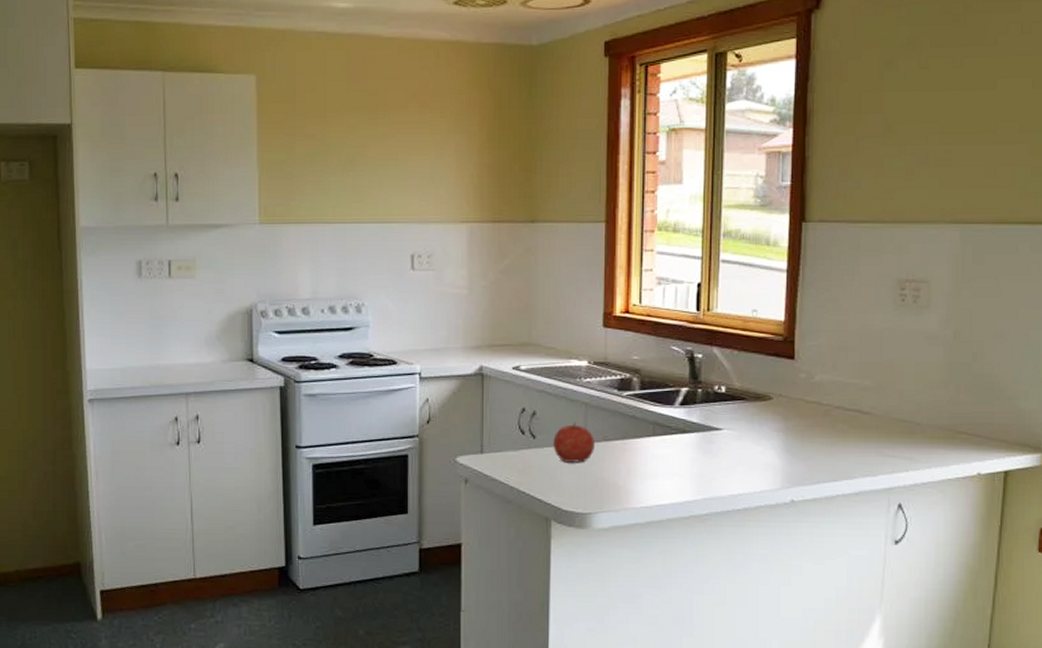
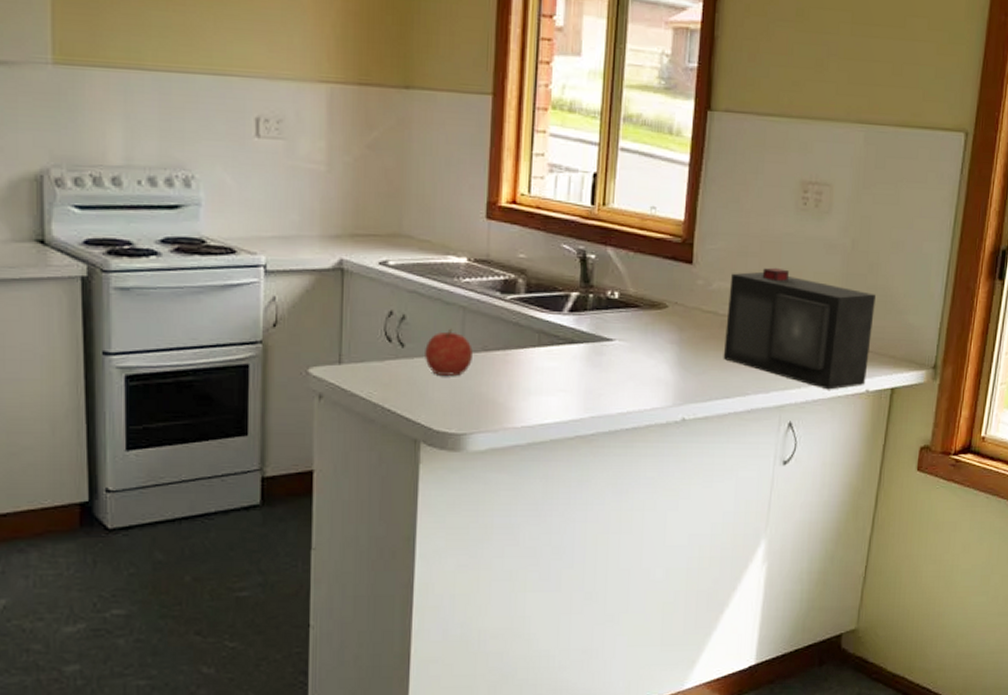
speaker: none [828,360,982,473] -> present [723,267,876,390]

